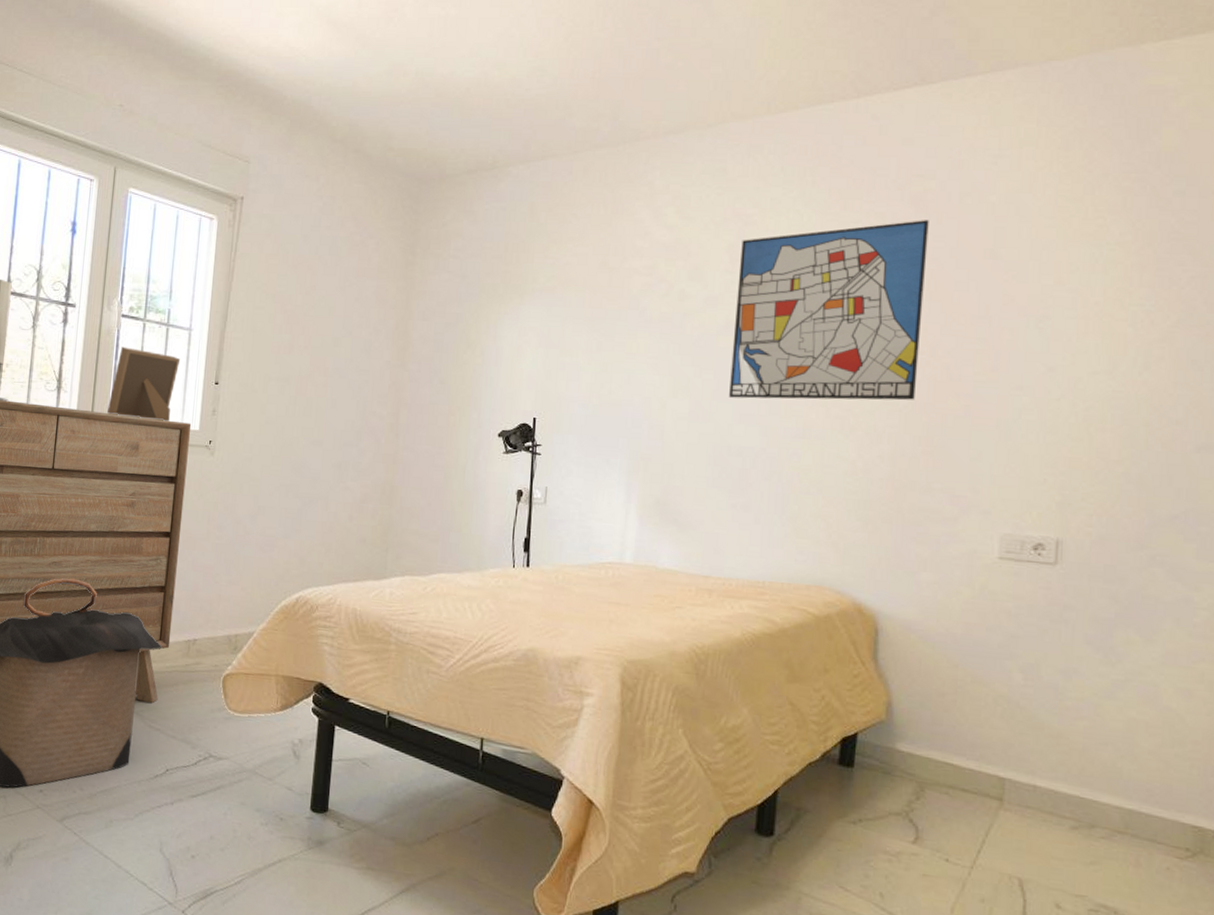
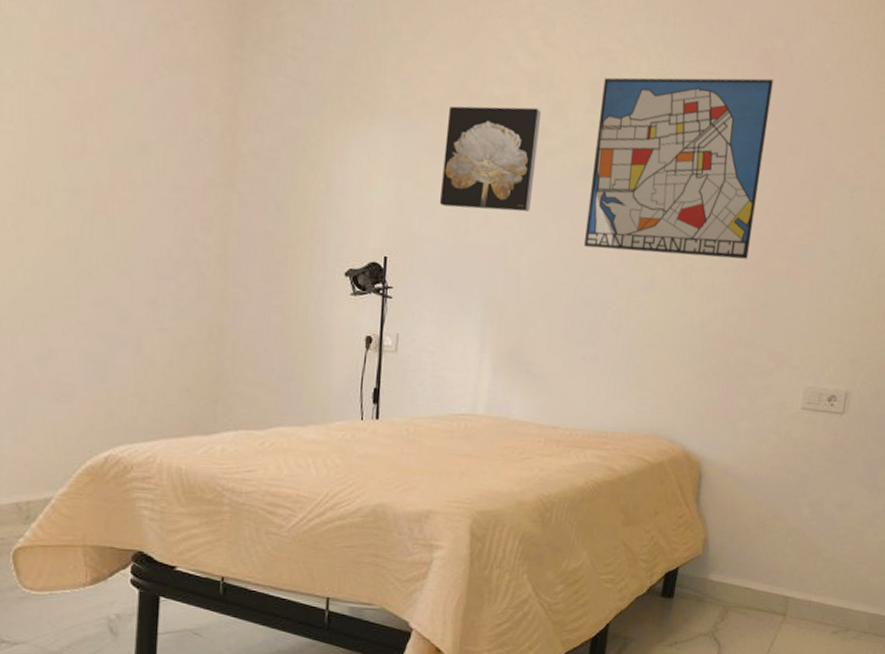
wall art: none [583,274,679,370] -> present [439,106,541,212]

